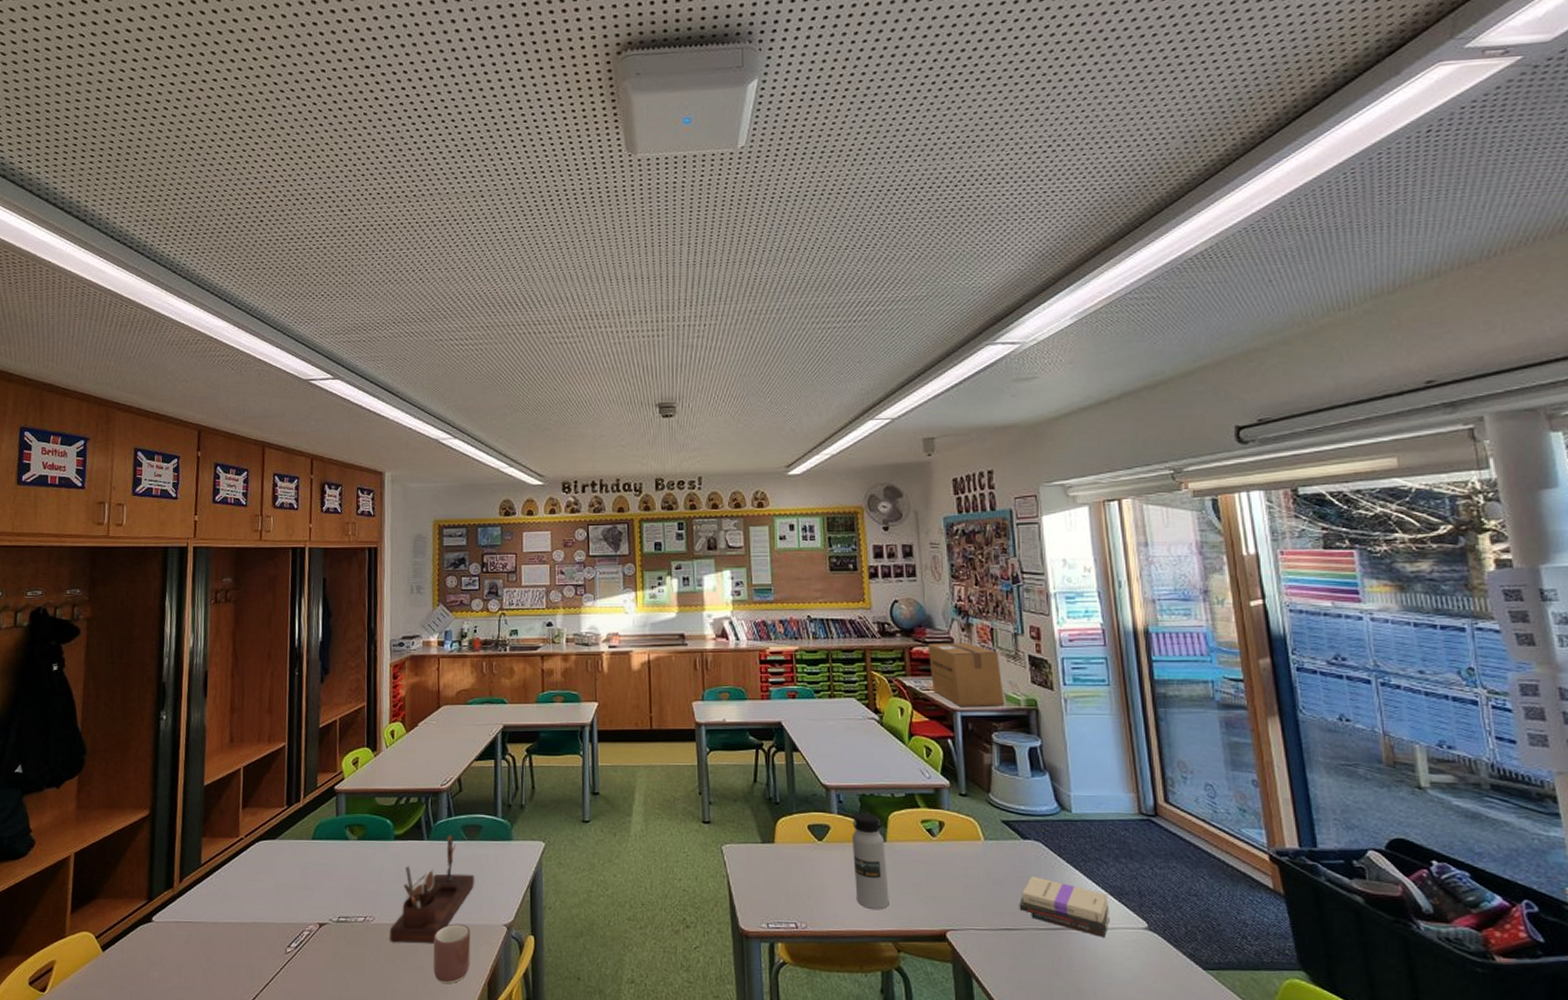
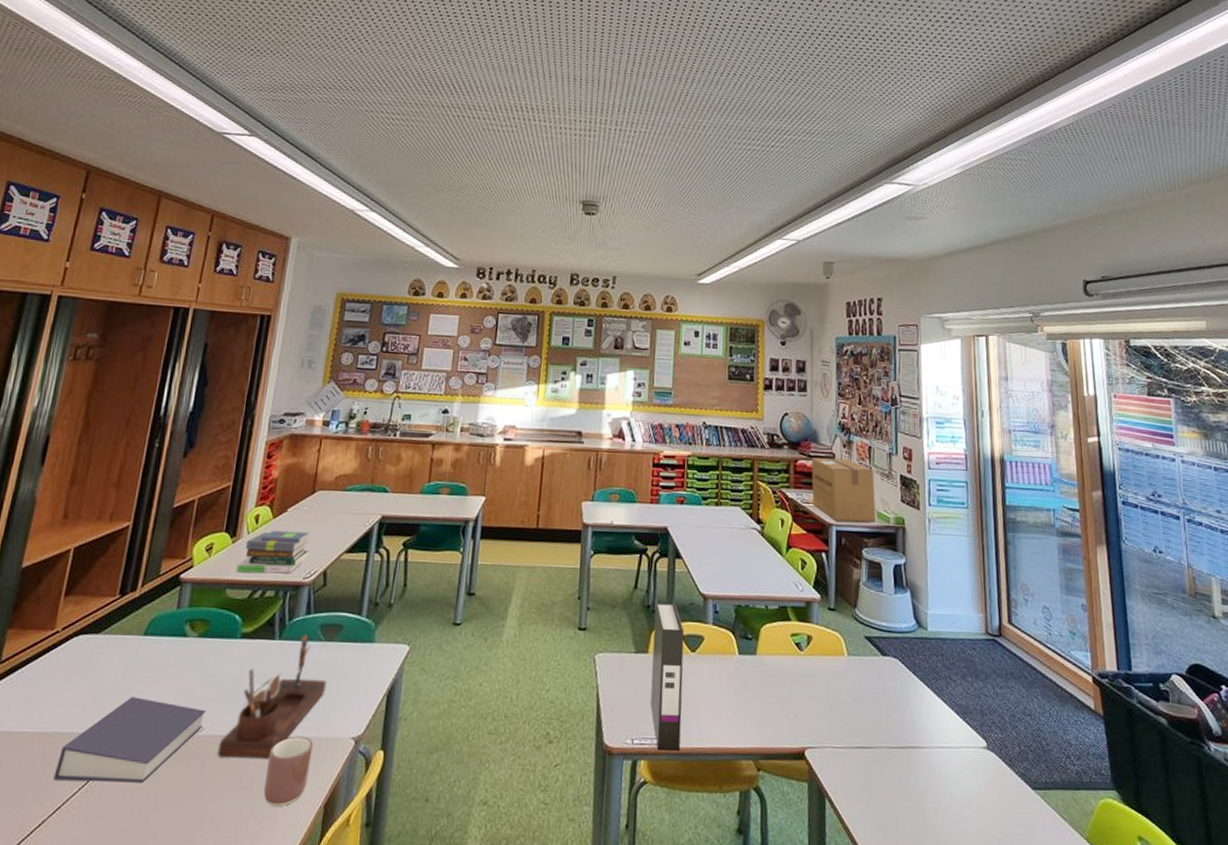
book: none [259,892,375,964] -> present [53,697,207,783]
books: none [381,743,443,783] -> present [236,530,310,574]
binder: none [776,790,816,935] -> present [650,598,685,752]
water bottle: present [852,812,889,910] -> none [722,623,755,726]
books: present [1019,876,1110,937] -> none [874,693,955,756]

